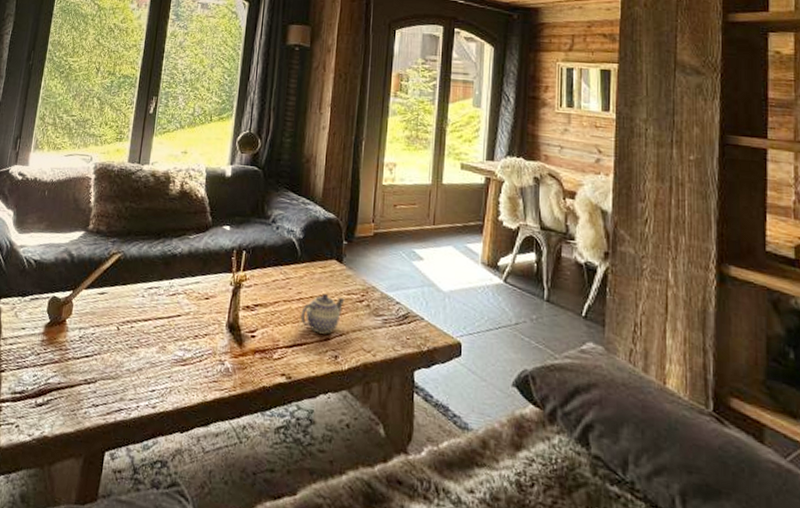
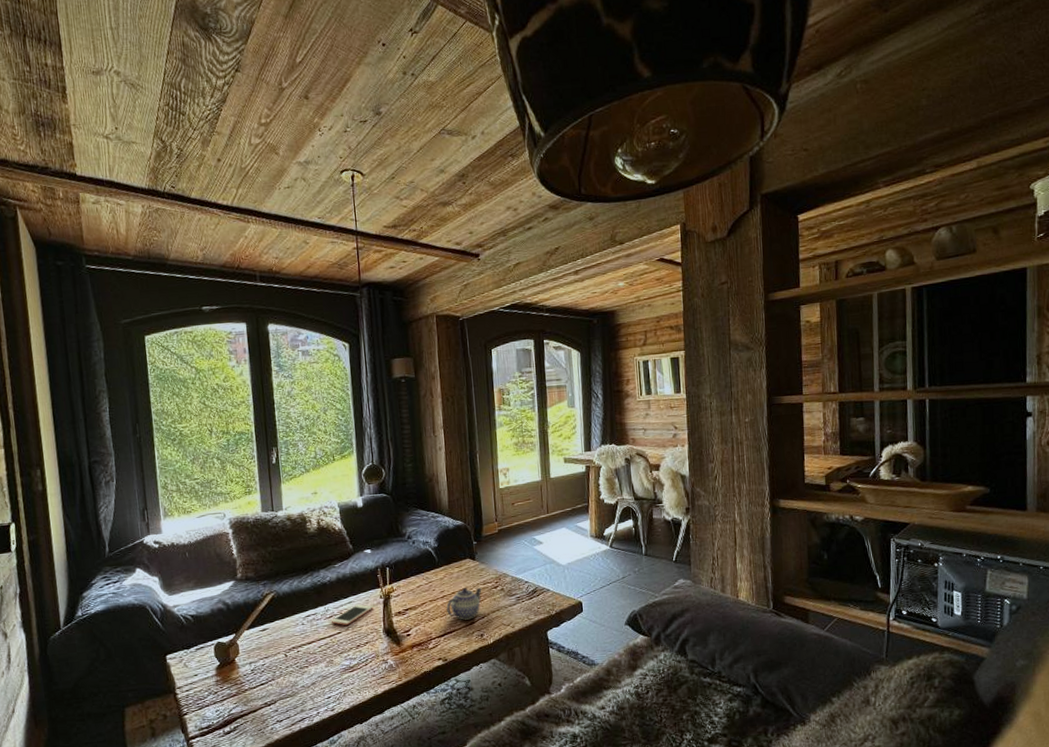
cell phone: none [172,286,221,309] -> present [330,604,374,626]

